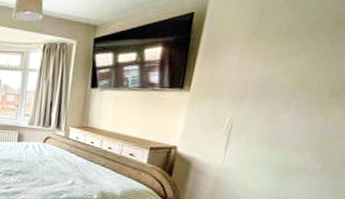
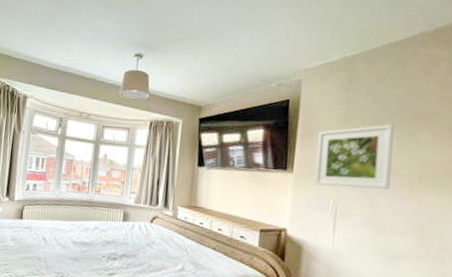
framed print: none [212,34,313,106] -> present [315,124,394,190]

